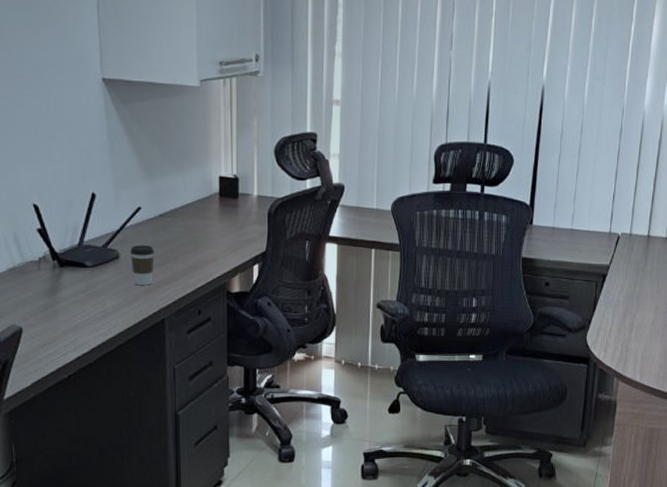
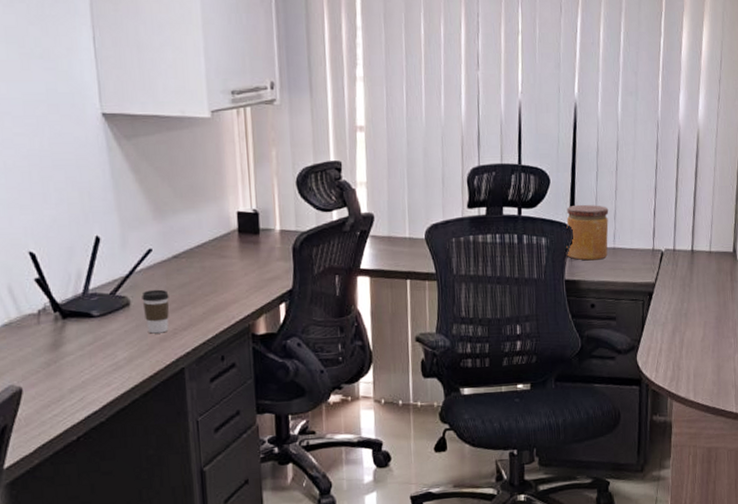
jar: none [525,185,569,240] -> present [566,204,609,261]

